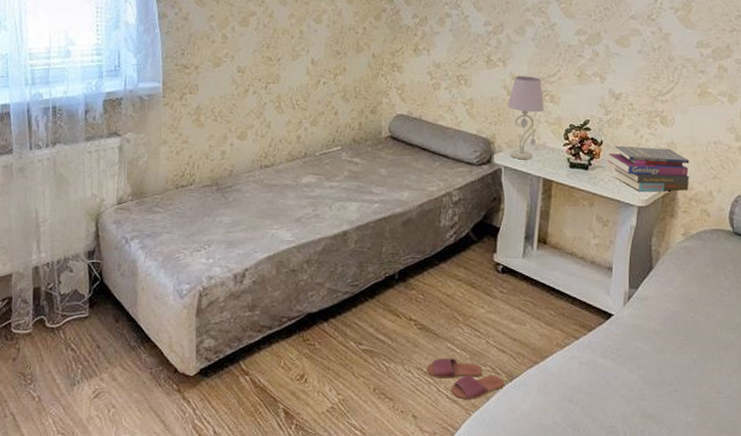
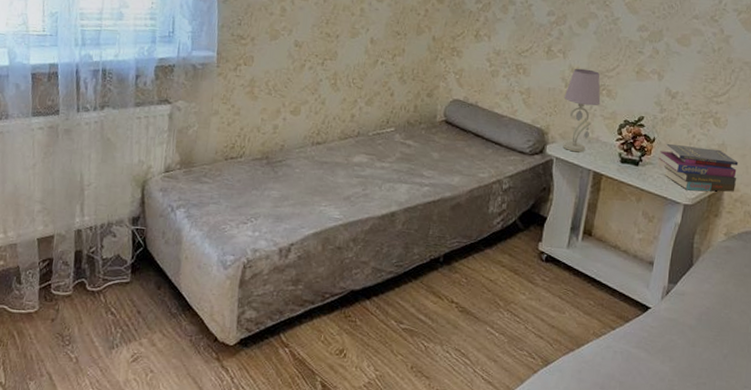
slippers: present [426,357,505,399] -> none [464,340,540,382]

